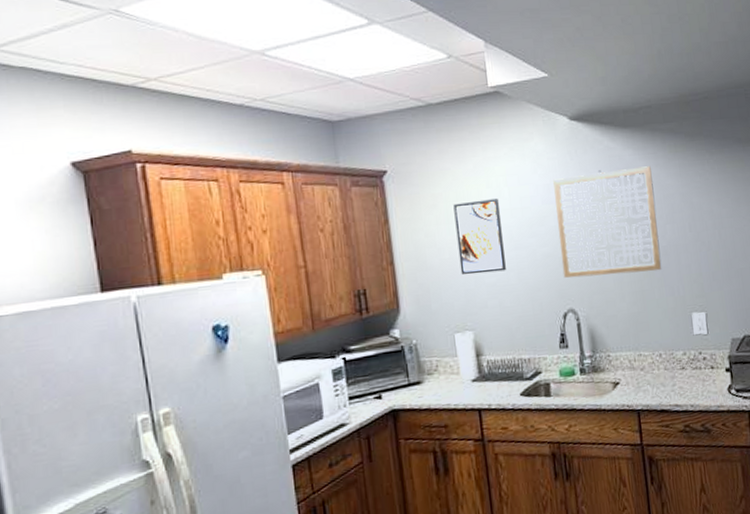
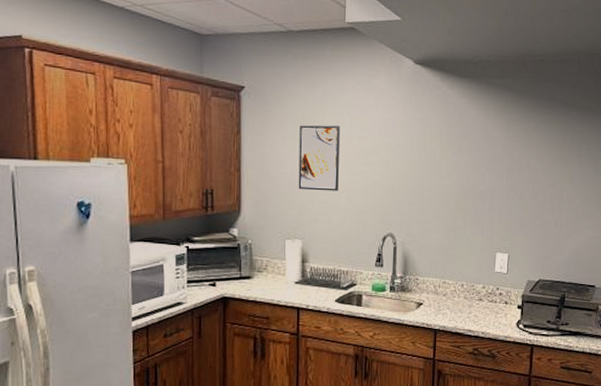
wall art: present [553,166,662,278] -> none [388,113,481,212]

